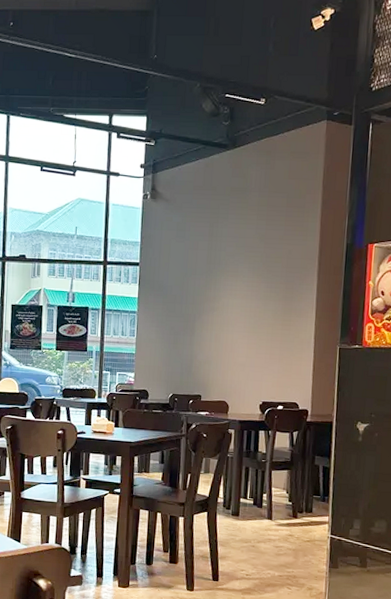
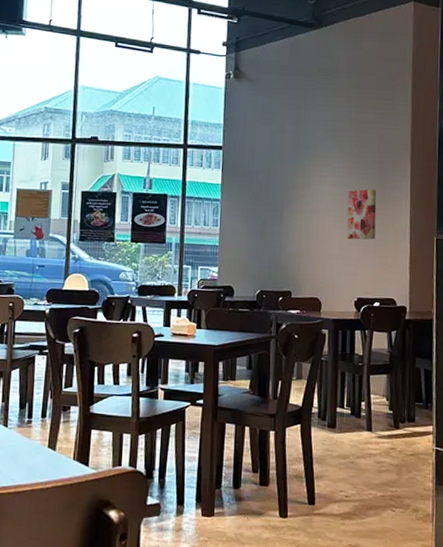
wall art: none [254,301,284,349] -> present [346,189,377,240]

